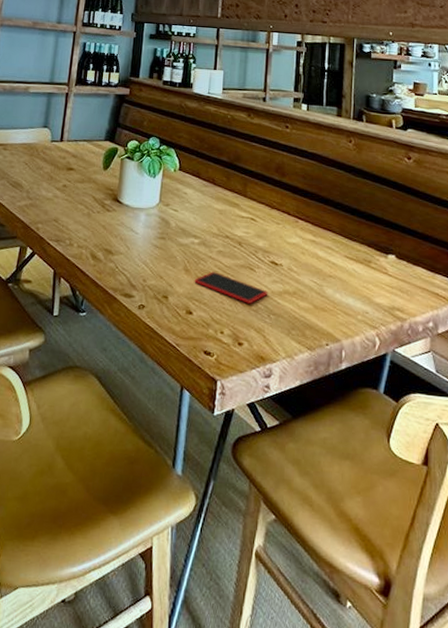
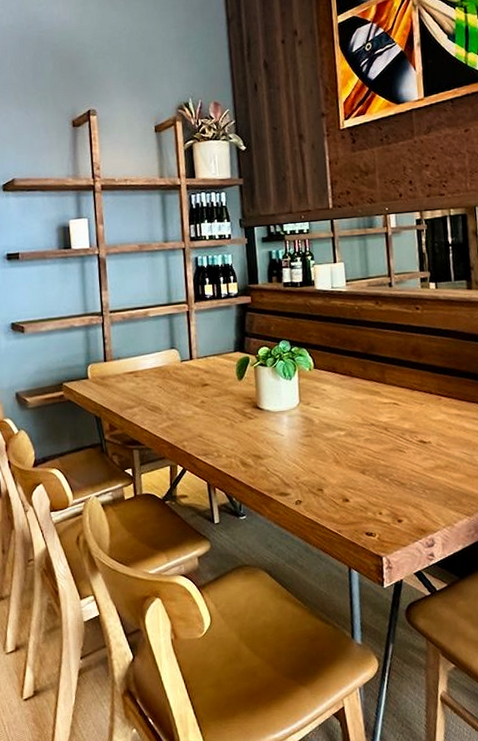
smartphone: present [194,272,268,304] -> none [346,459,421,483]

